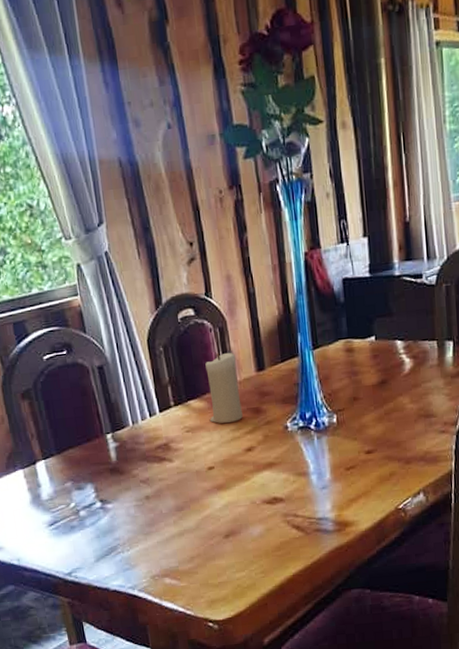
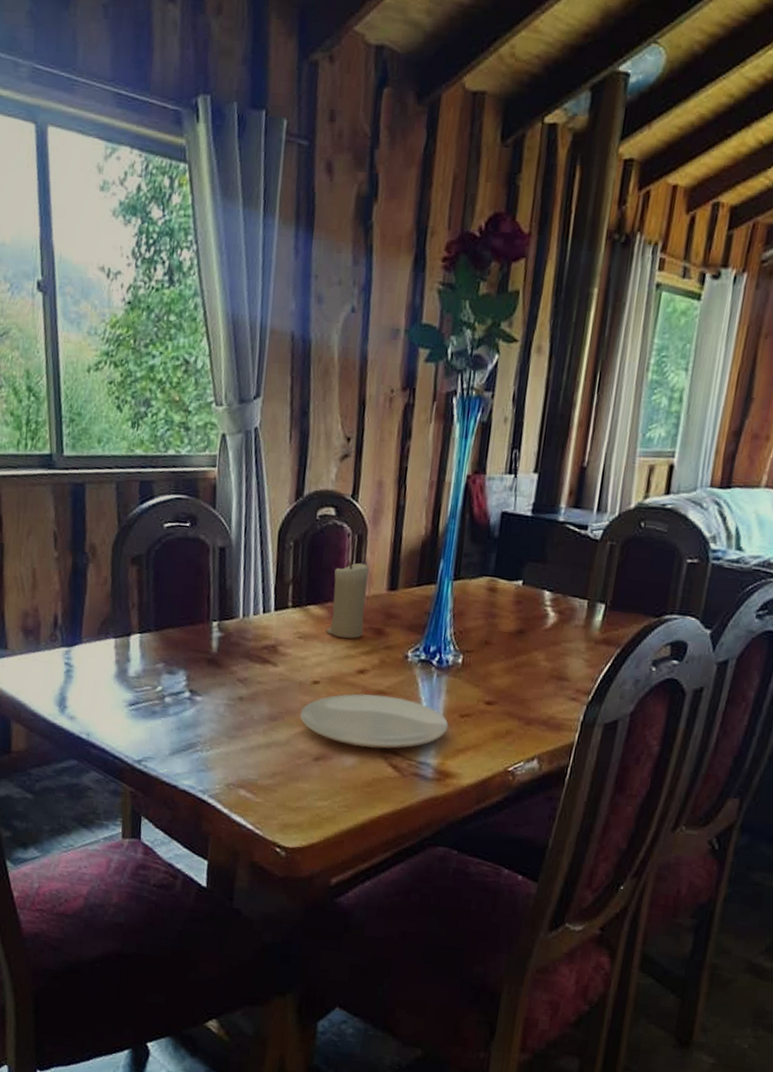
plate: none [202,464,338,518] -> present [299,693,449,749]

